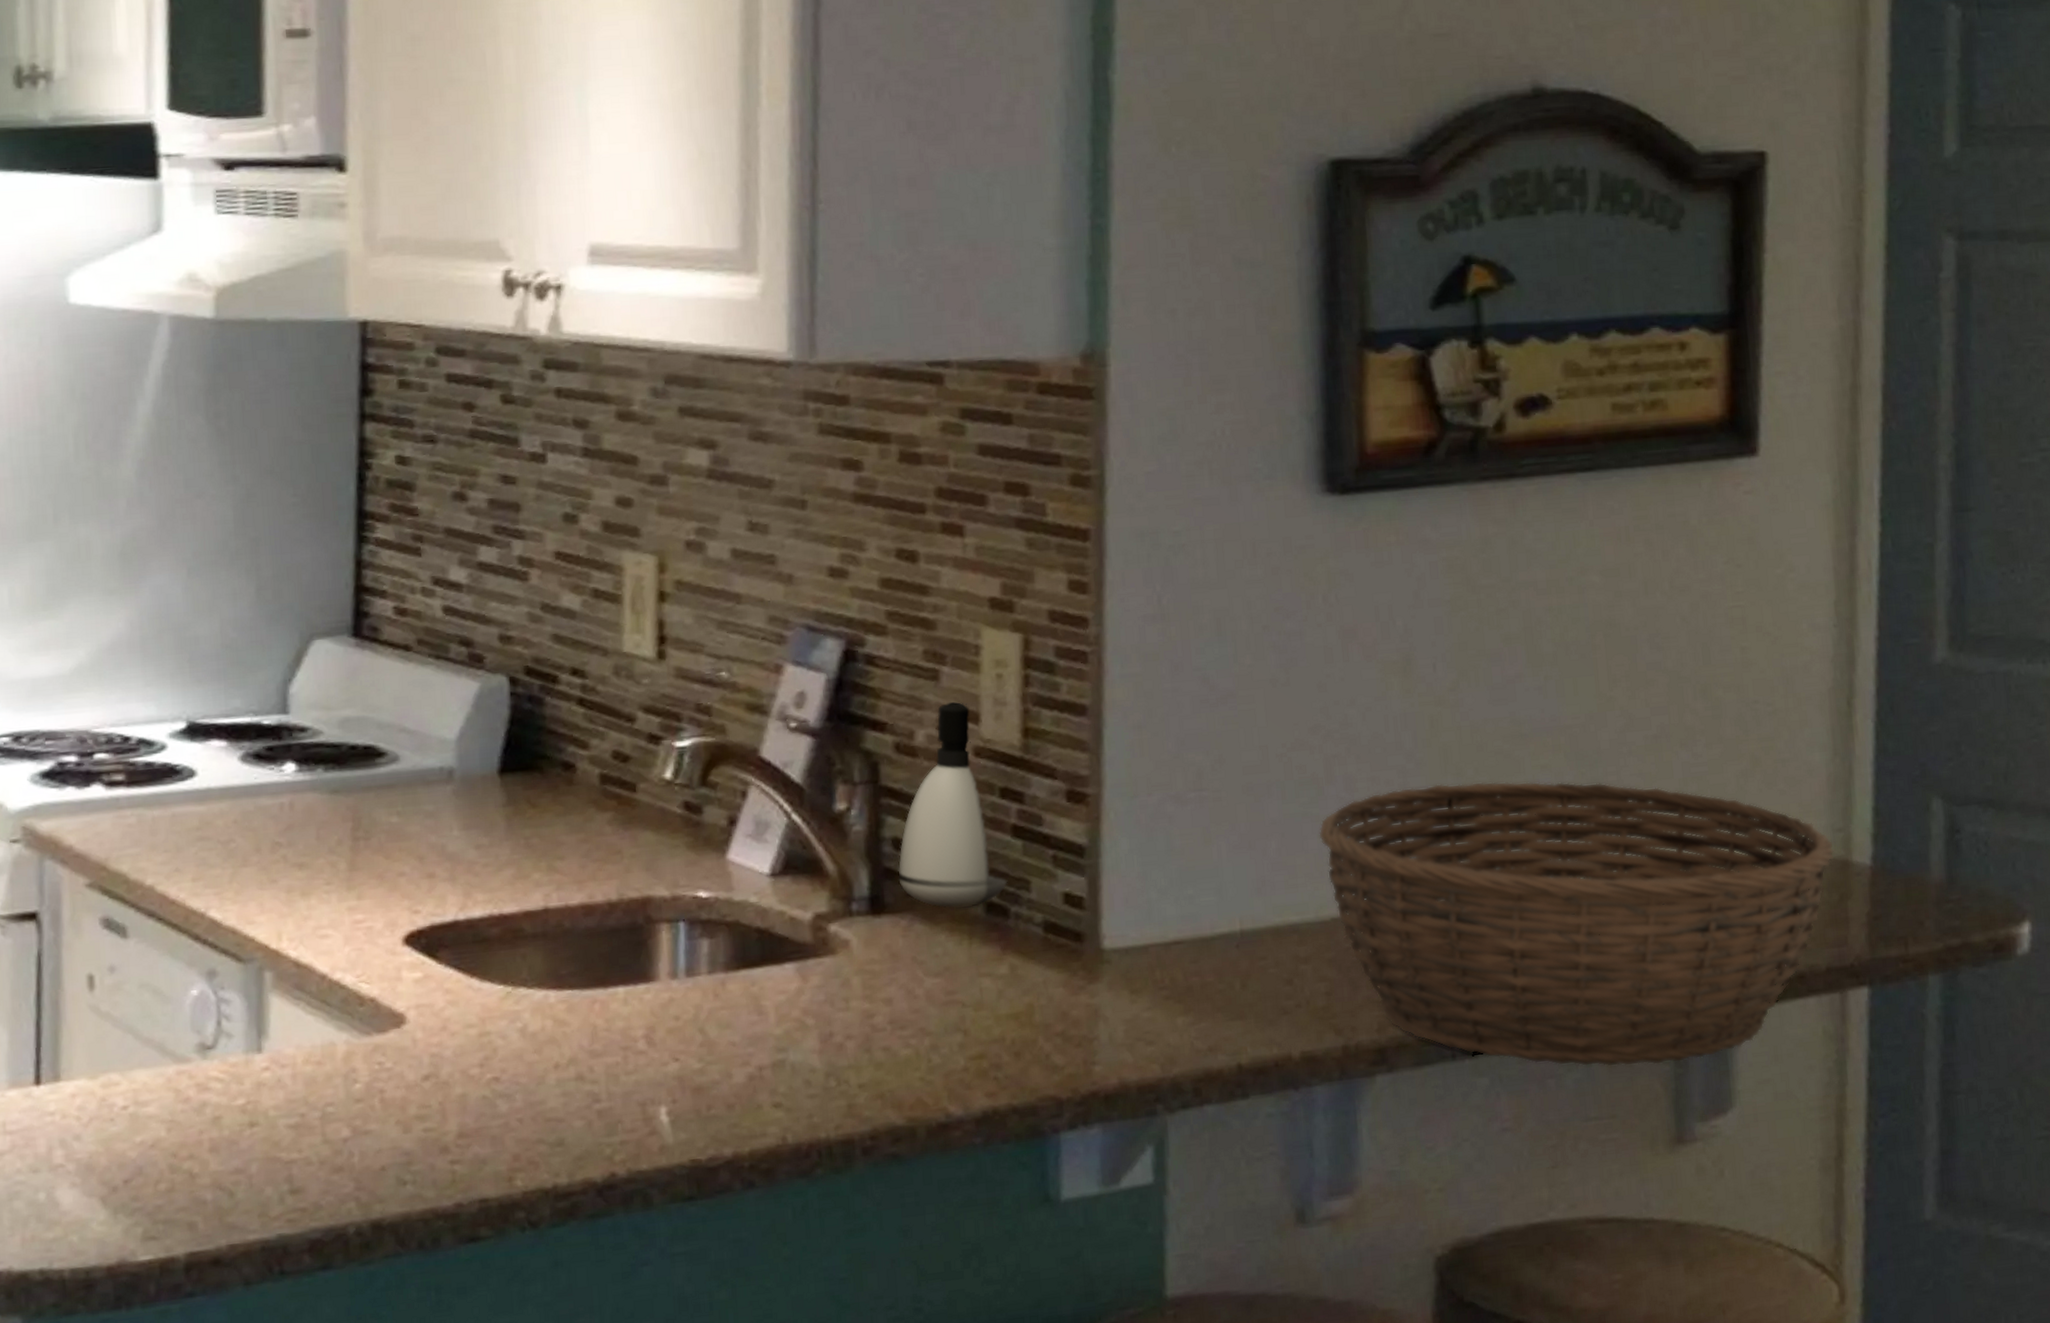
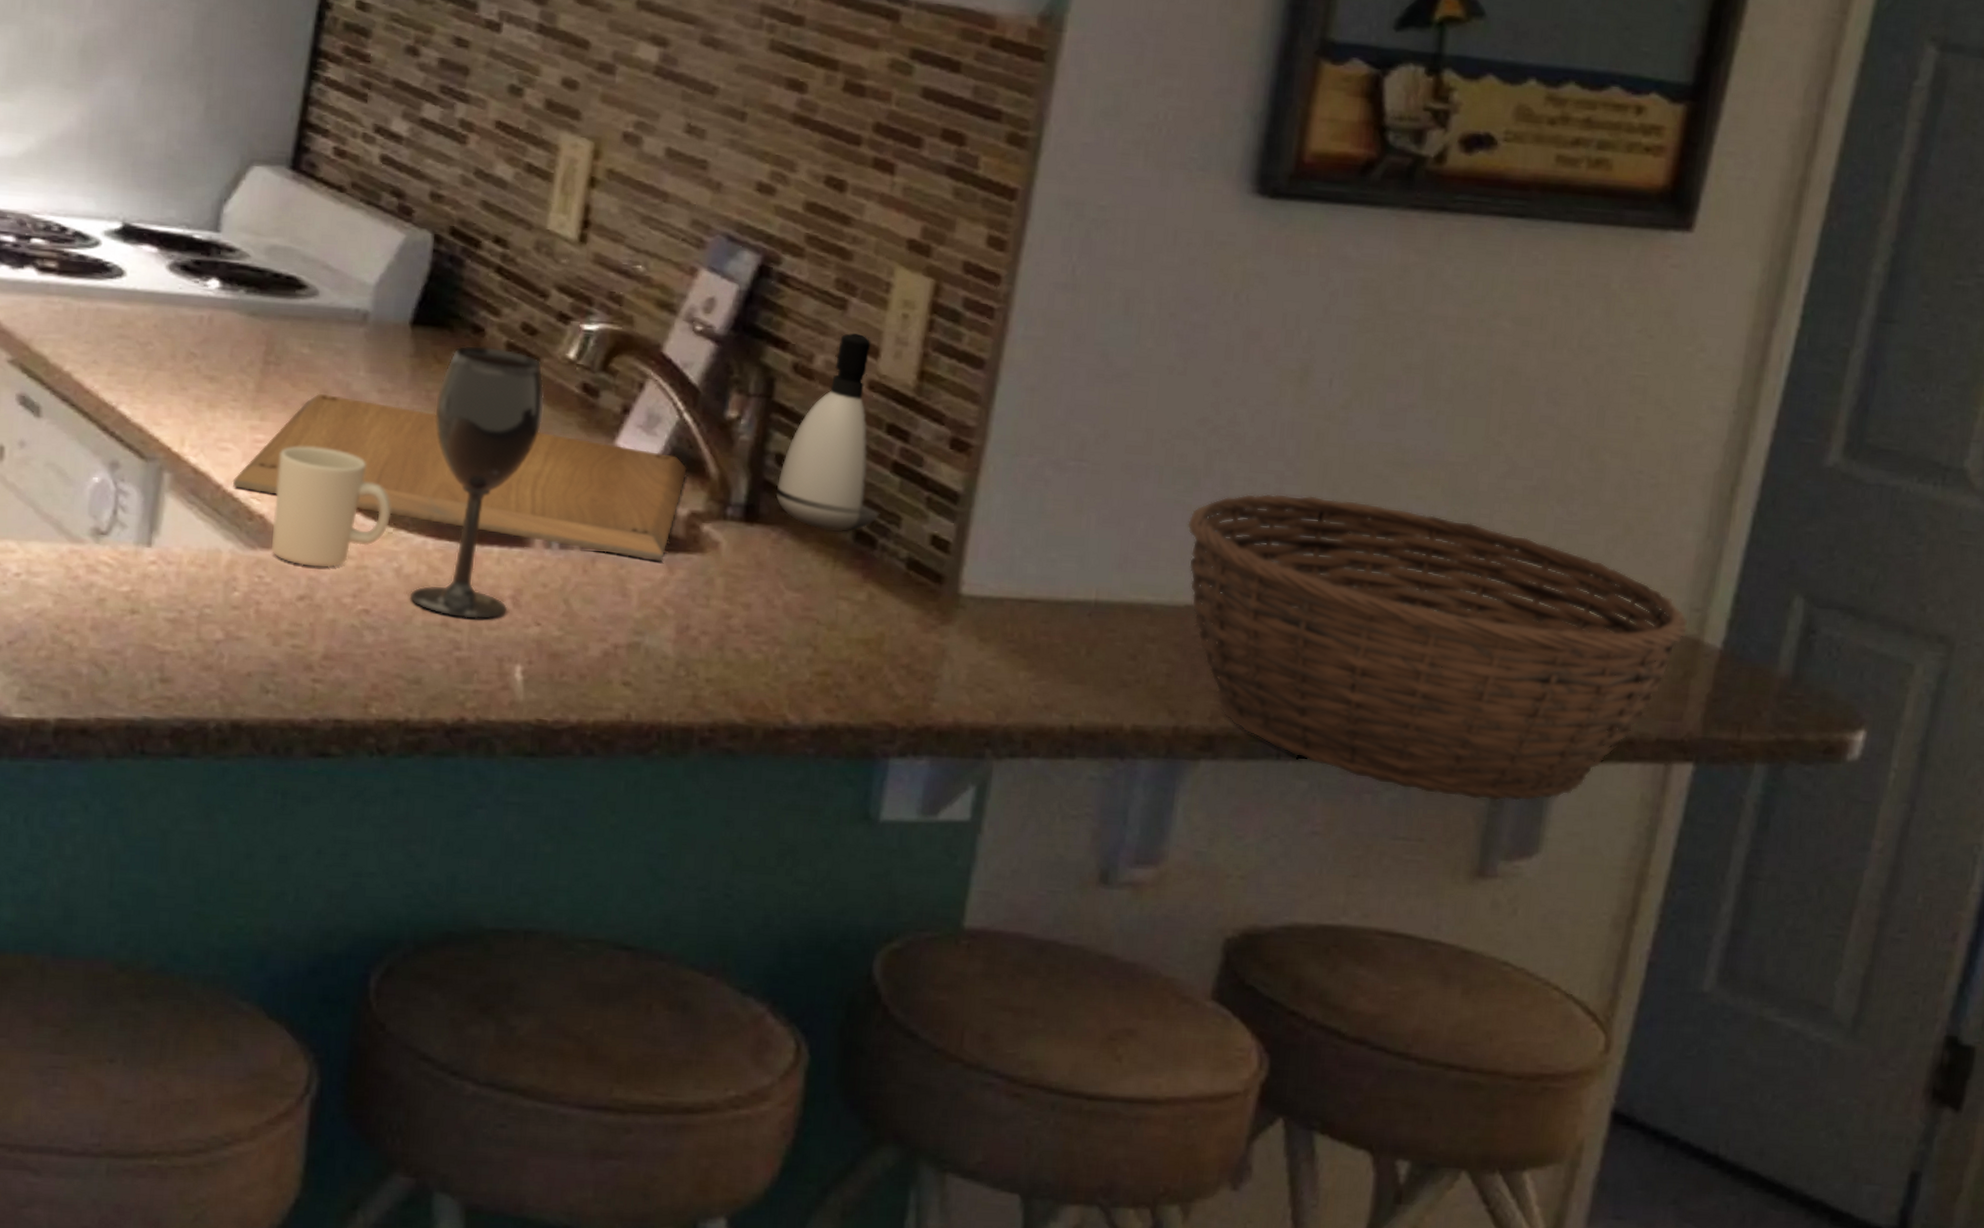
chopping board: none [337,859,804,974] -> present [232,393,687,561]
mug: none [383,916,508,1044] -> present [272,446,392,568]
wine glass: none [535,780,650,1069] -> present [410,345,545,619]

